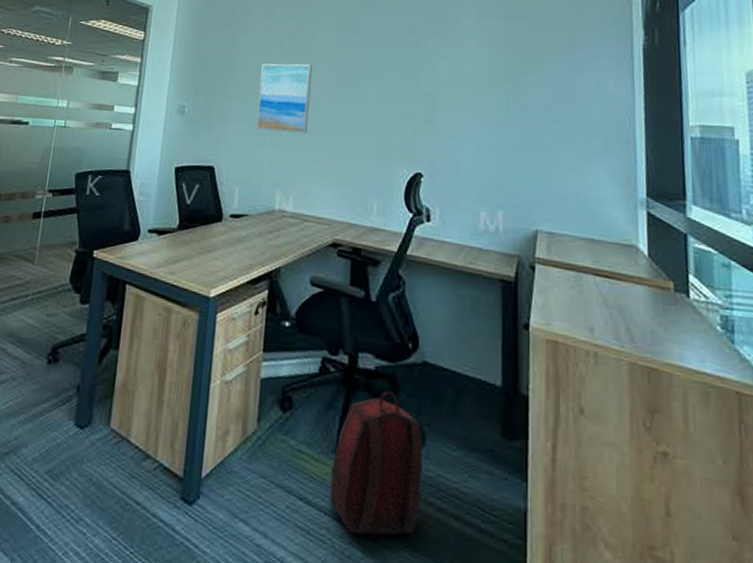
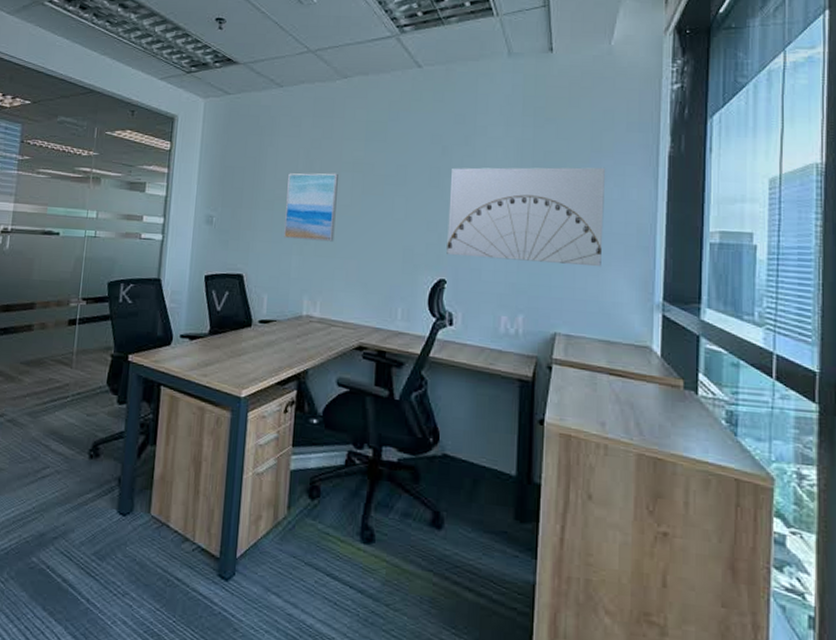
backpack: present [329,391,423,536] -> none [354,481,441,606]
wall art: none [422,59,582,162] -> present [447,167,606,267]

